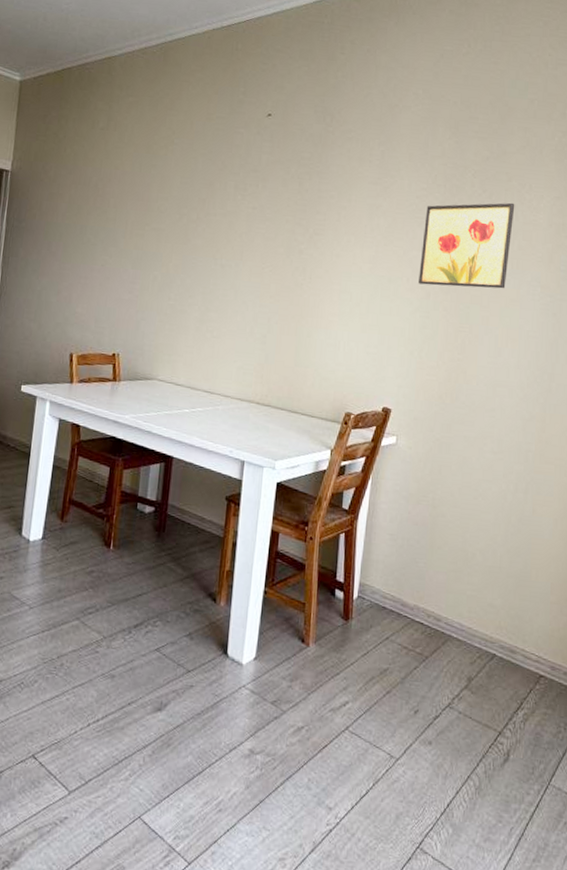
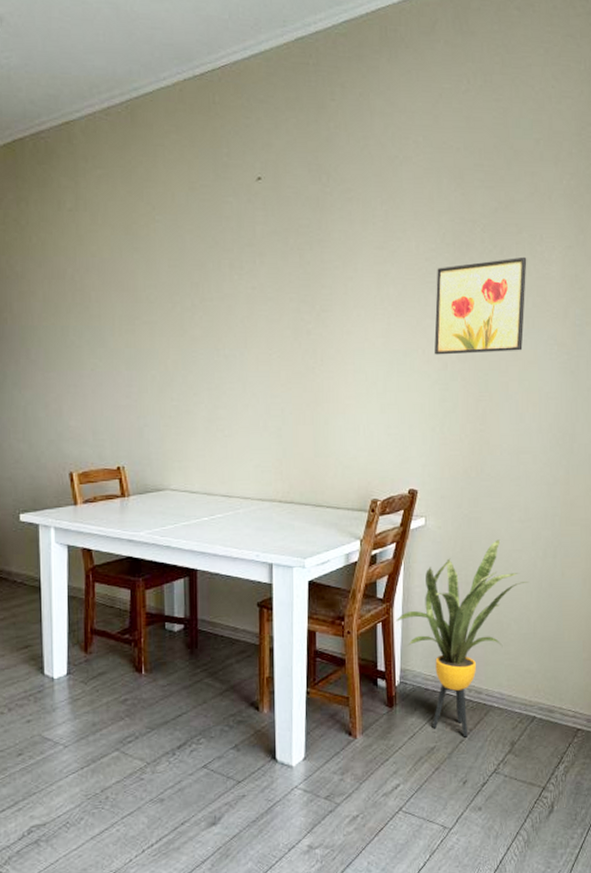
house plant: none [357,467,497,663] -> present [394,539,529,736]

